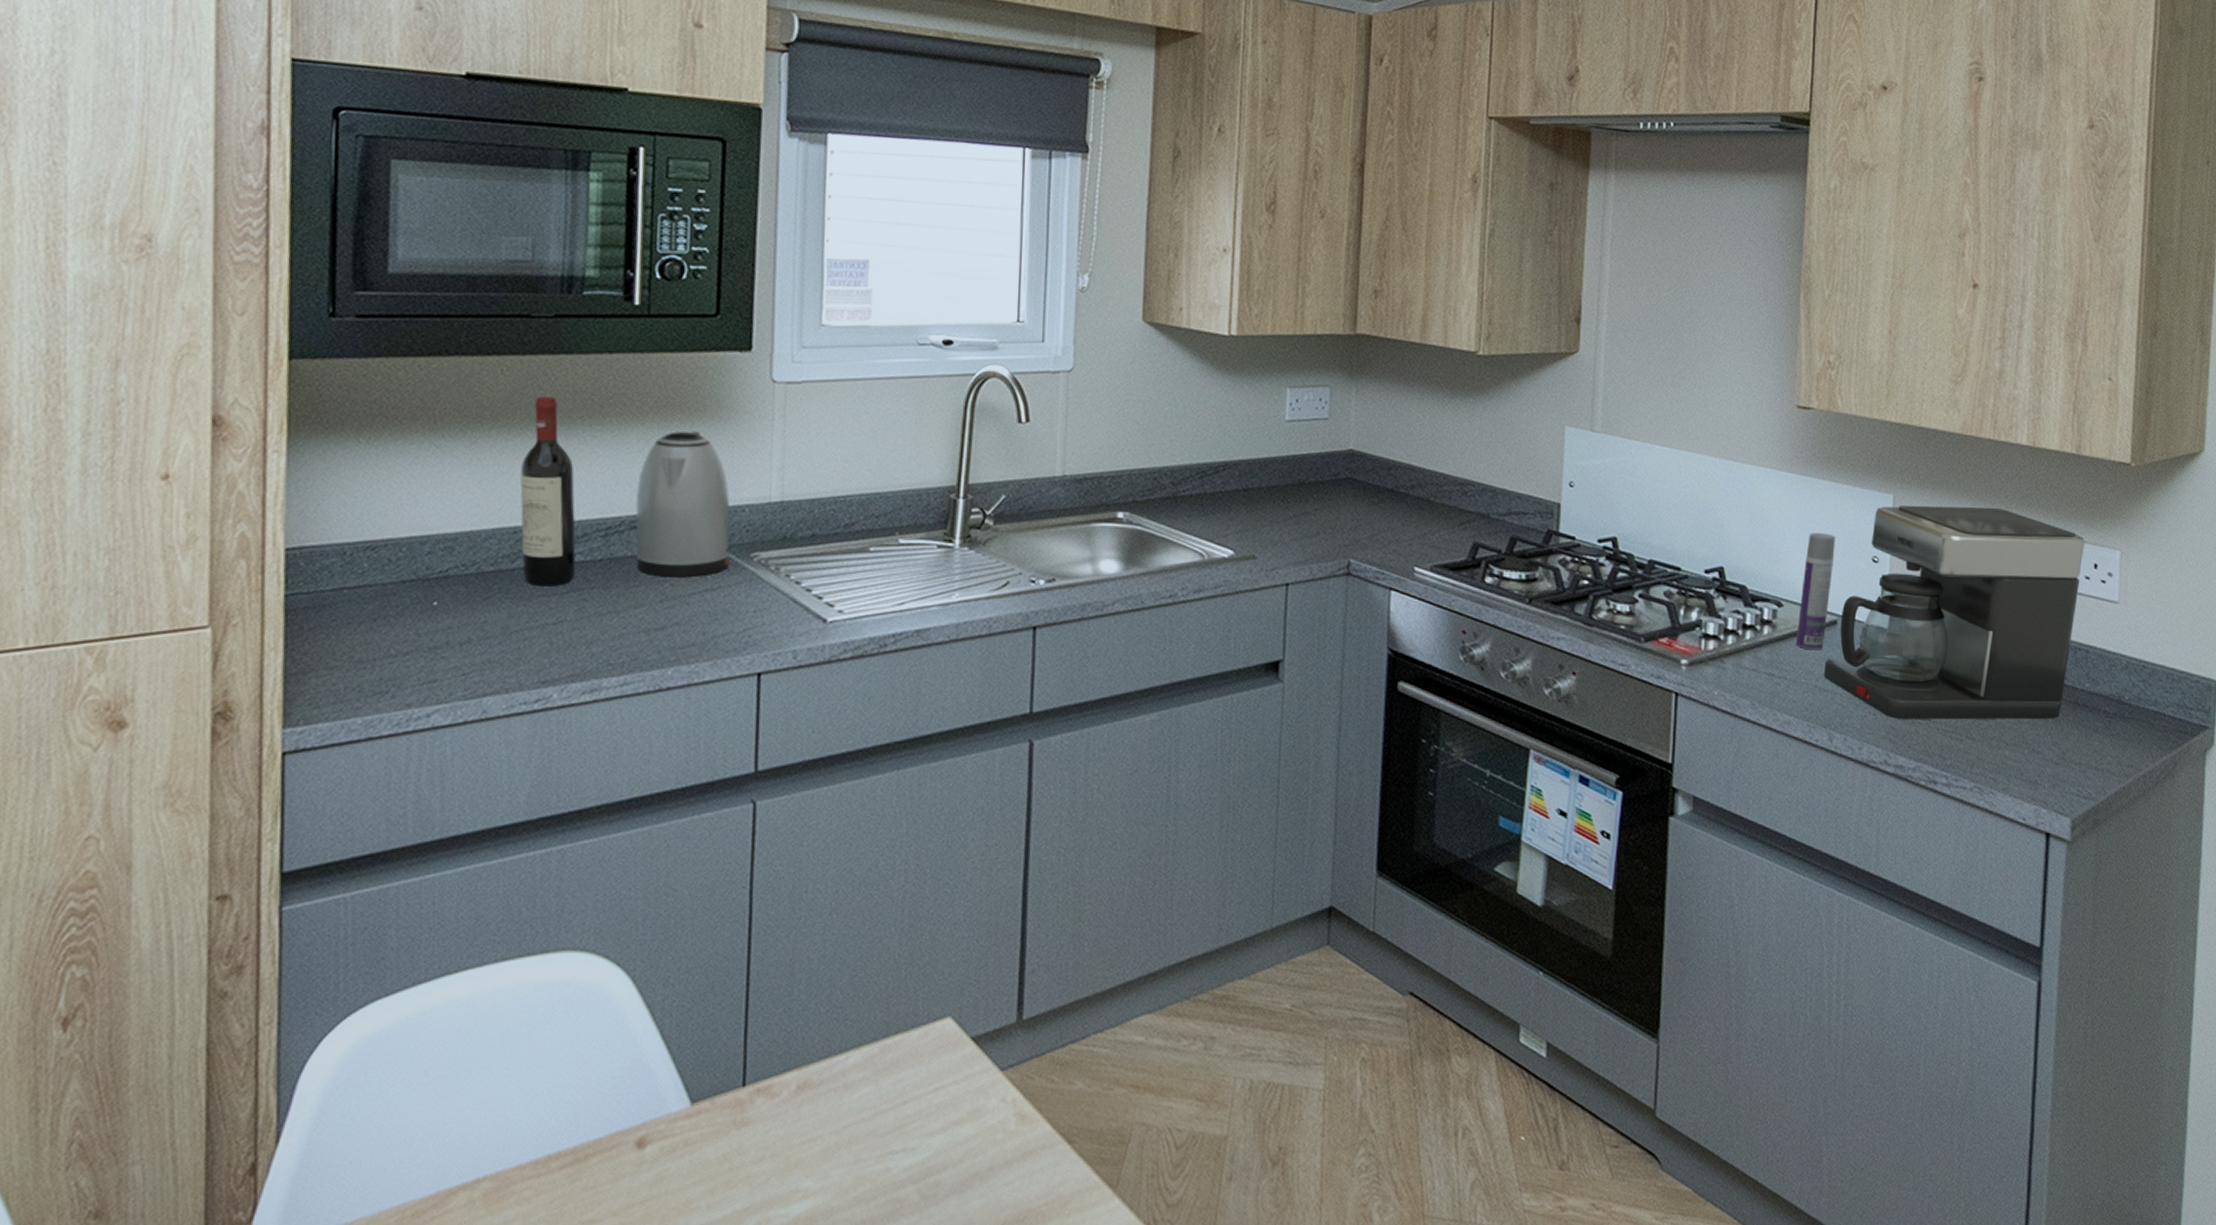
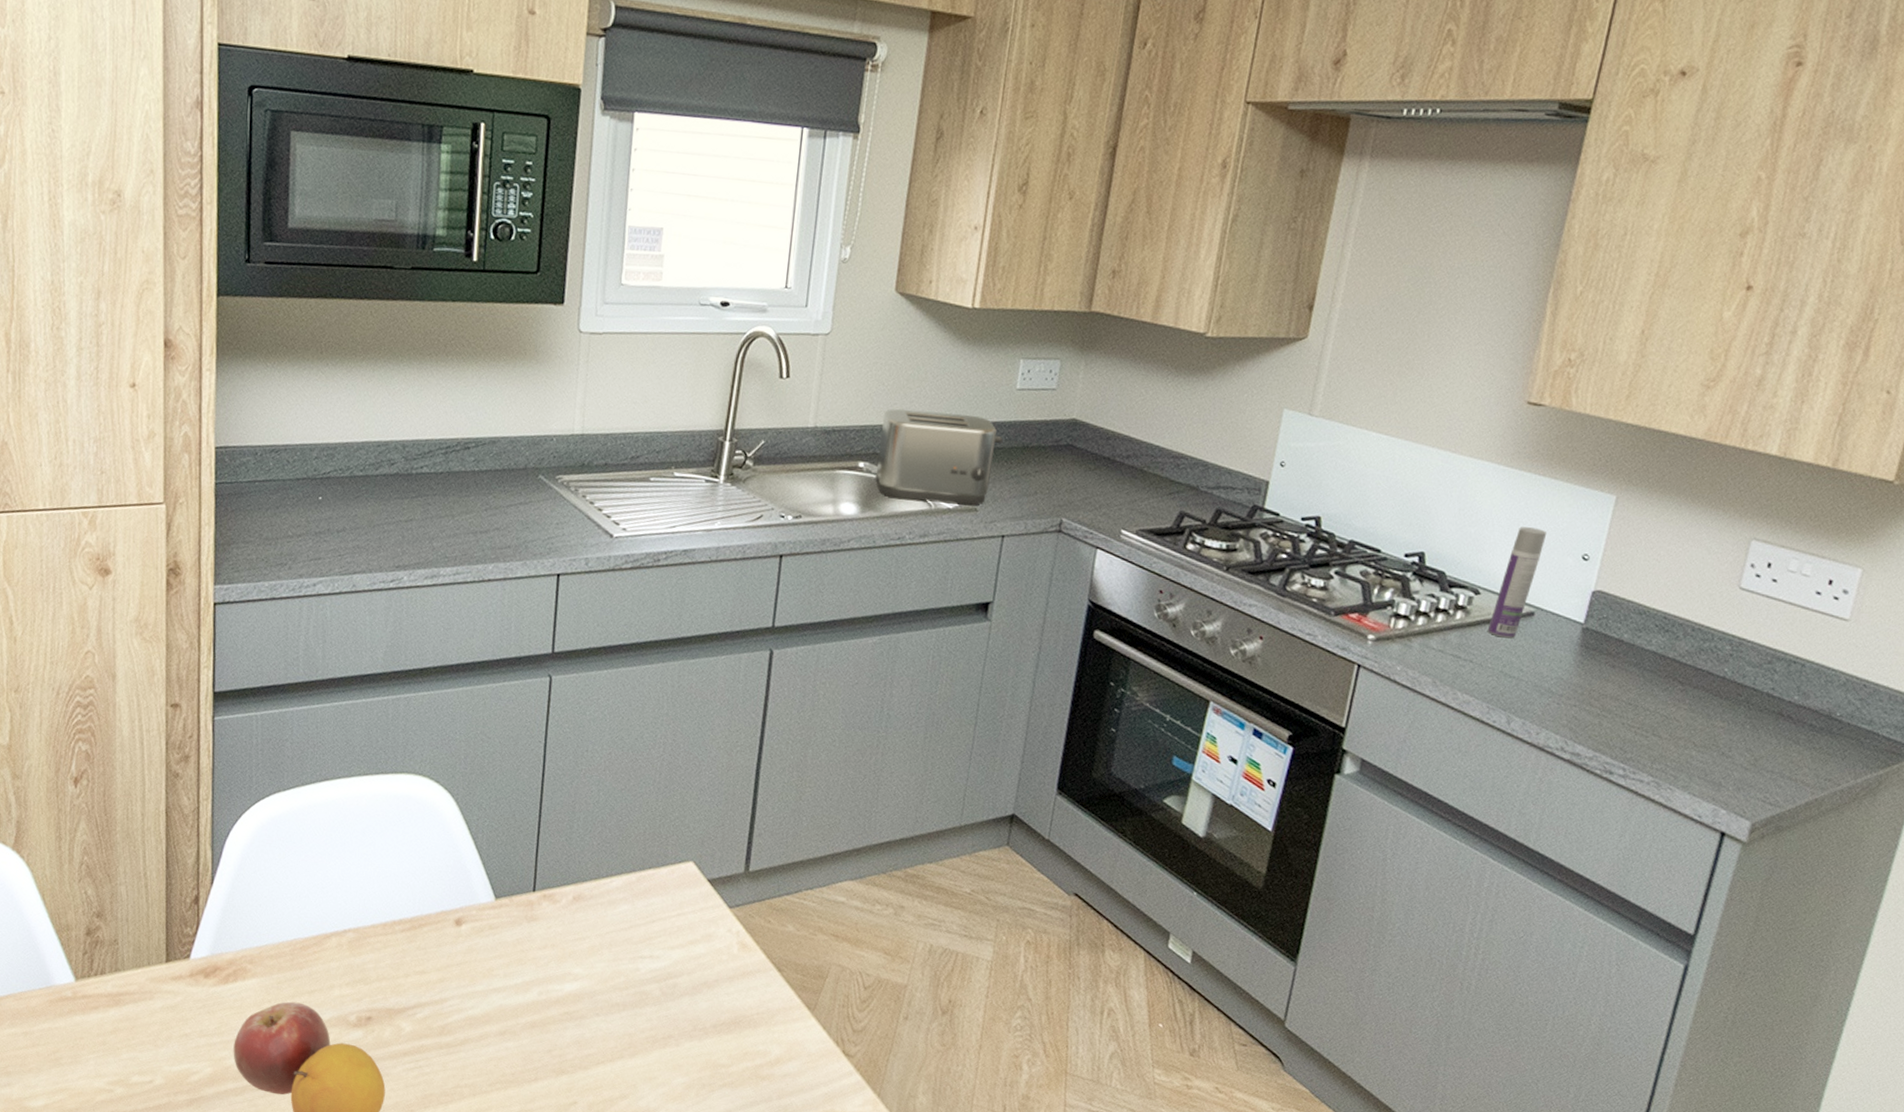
wine bottle: present [520,396,576,586] -> none [383,335,424,491]
kettle: present [635,431,730,578] -> none [467,370,542,492]
toaster: none [1137,449,1277,552] -> present [875,409,1003,505]
coffee maker: present [1823,505,2084,720] -> none [1511,506,1823,727]

